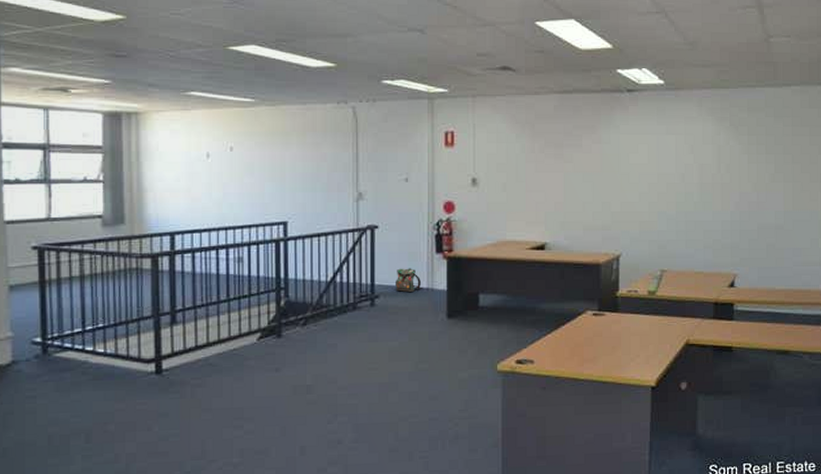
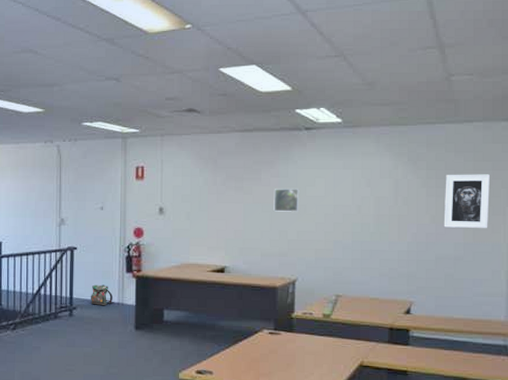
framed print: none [595,156,622,181] -> present [273,189,300,212]
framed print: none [765,140,807,195] -> present [443,174,490,228]

